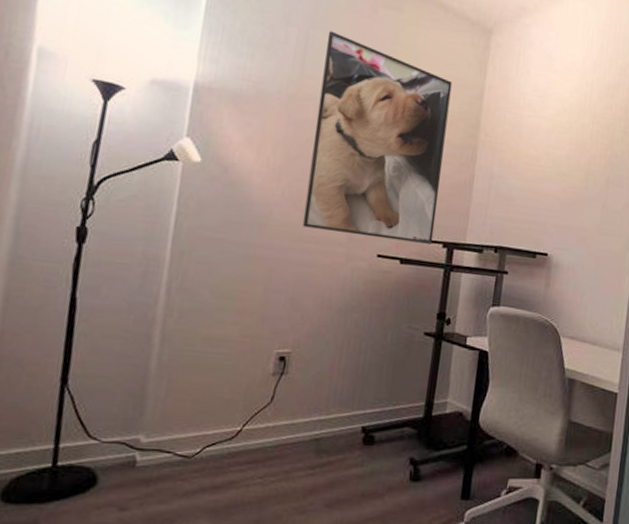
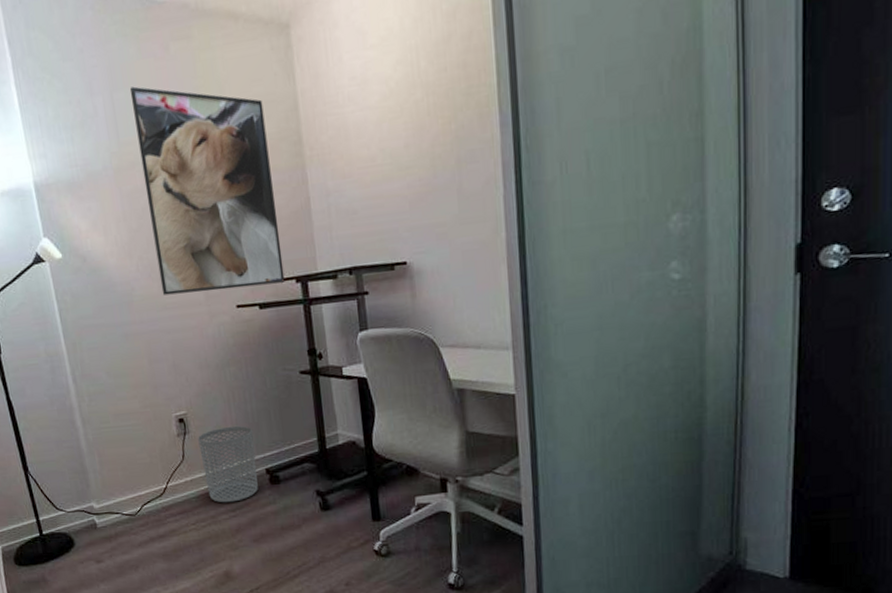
waste bin: none [289,374,360,459] -> present [198,426,258,503]

